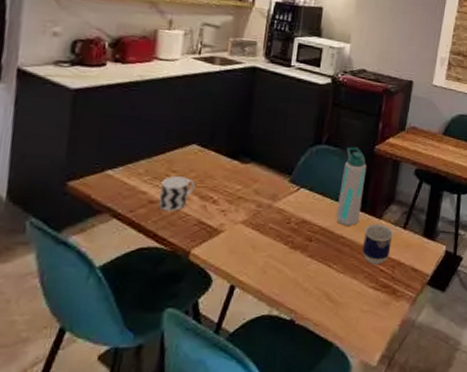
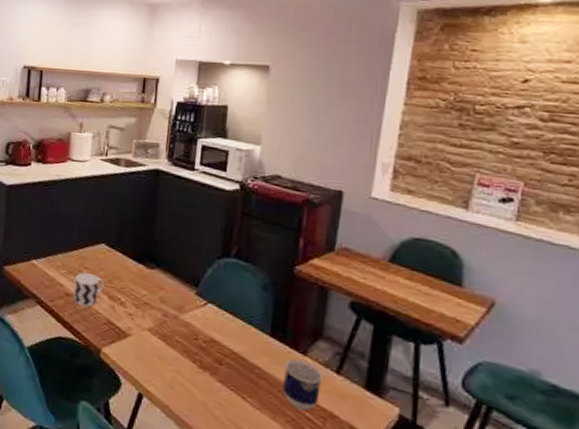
water bottle: present [336,147,367,226] -> none [249,264,286,357]

